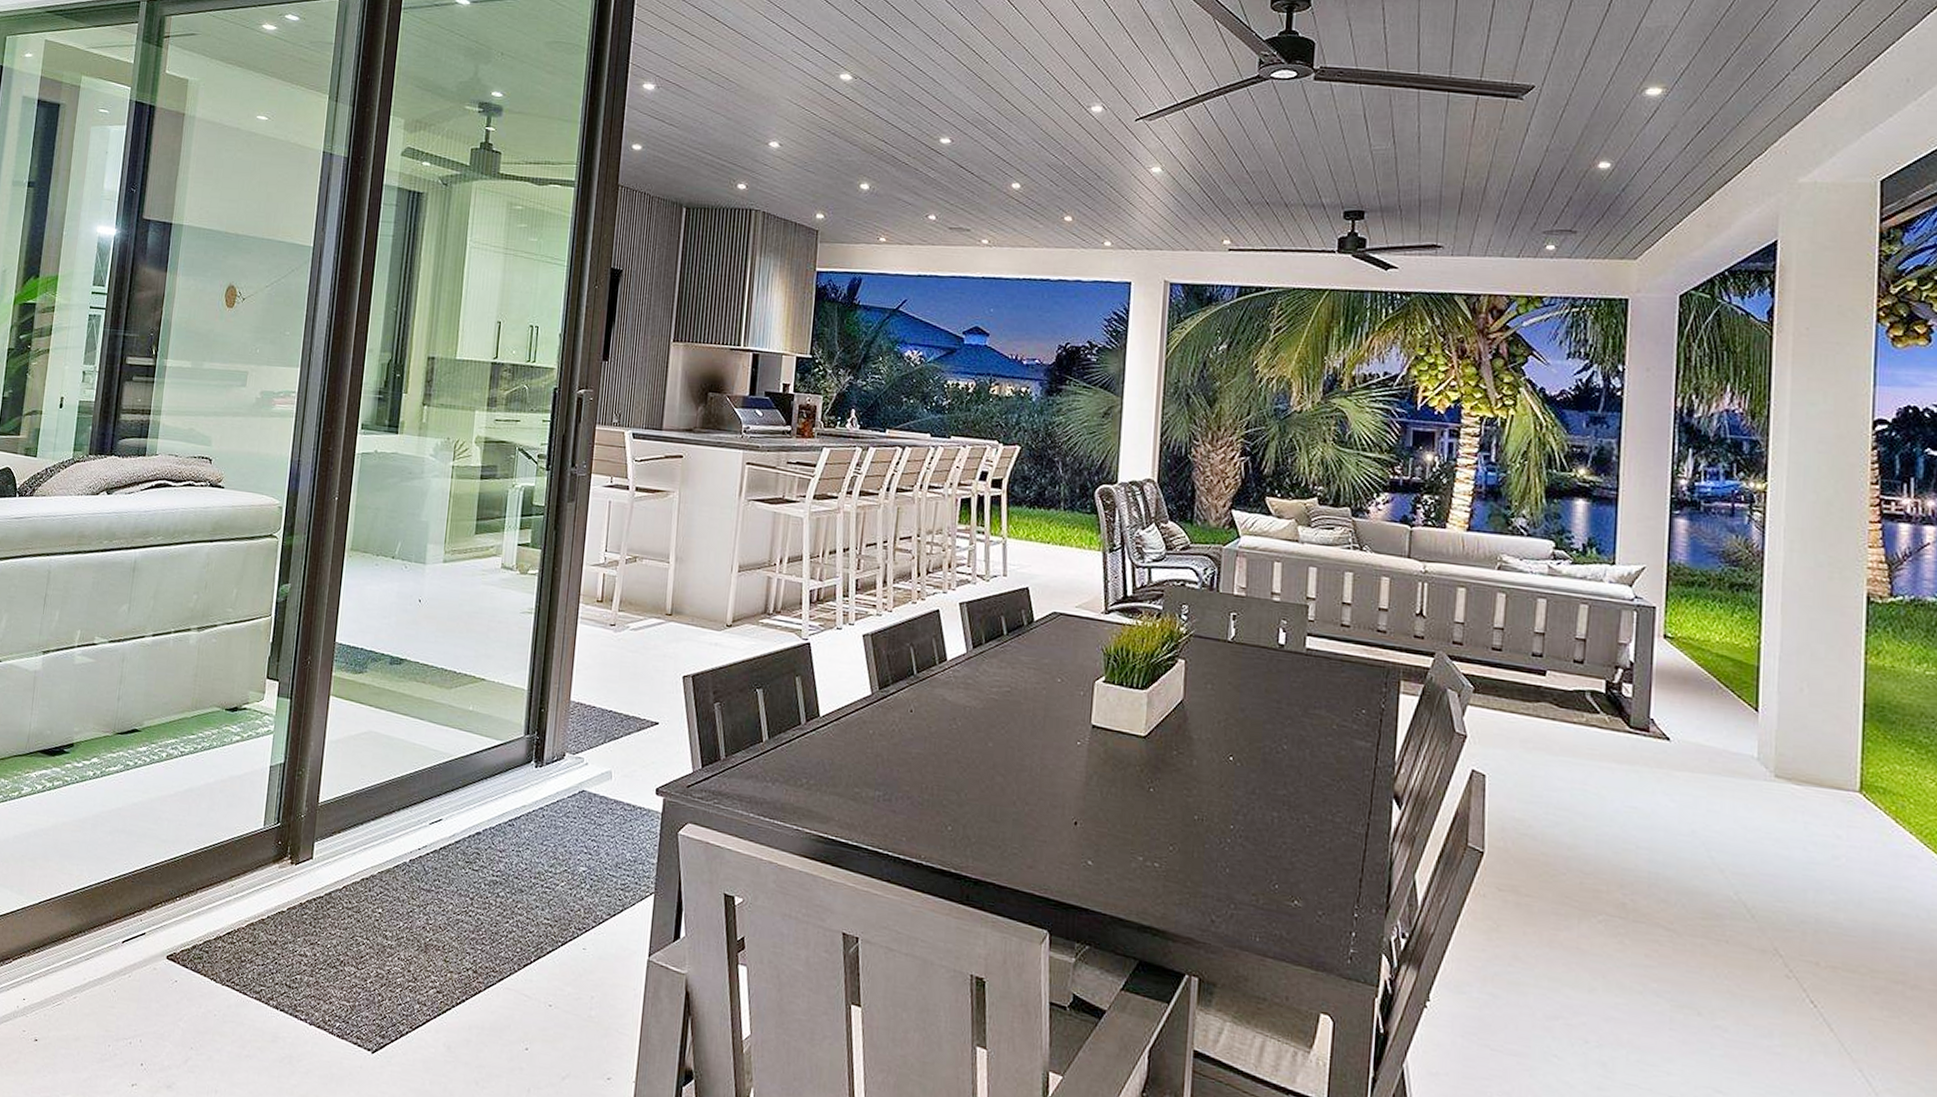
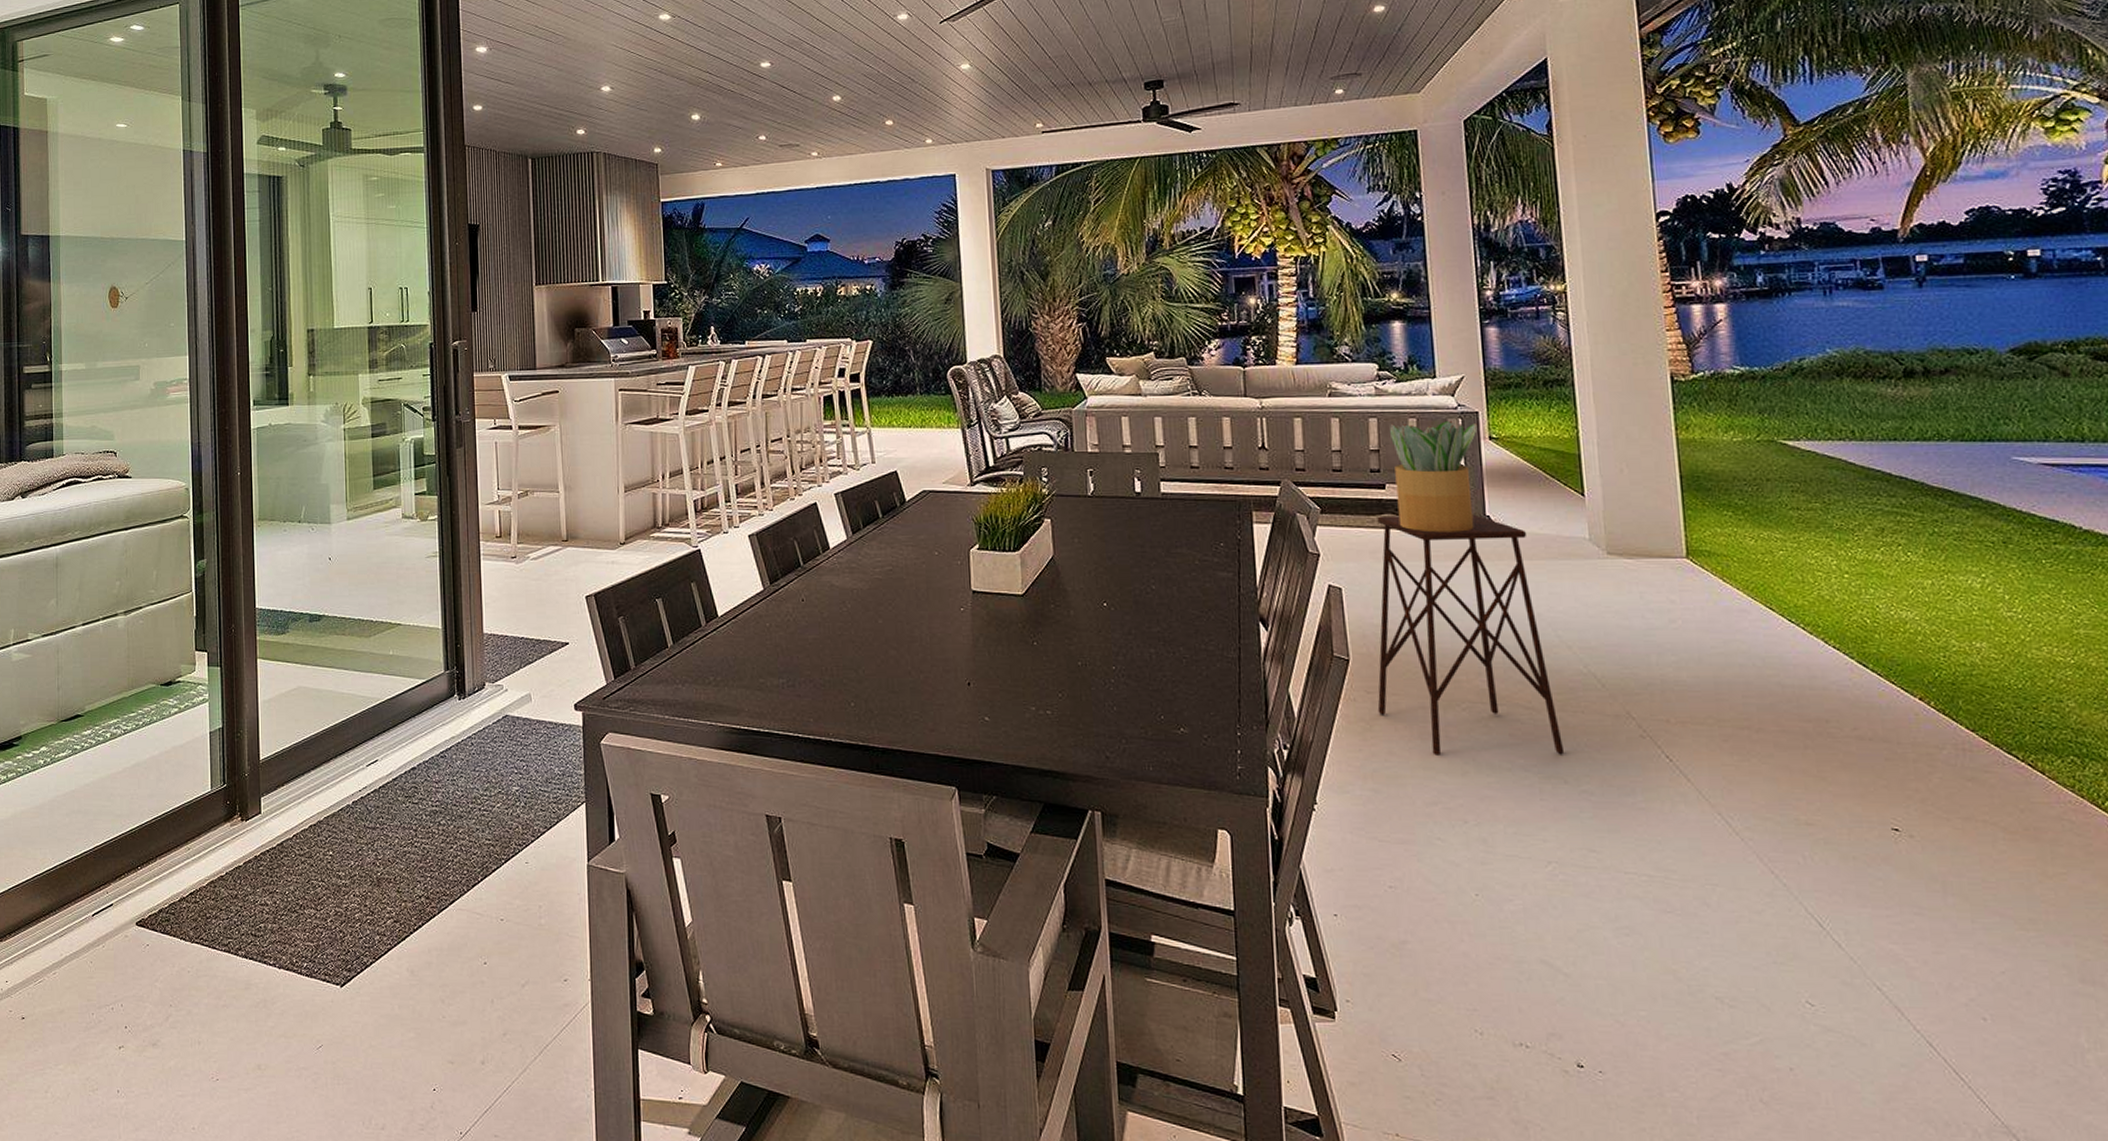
side table: none [1507,704,1702,985] -> present [1377,514,1565,755]
potted plant: none [1556,606,1653,733] -> present [1390,420,1478,533]

